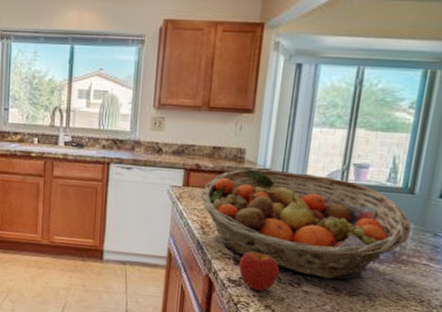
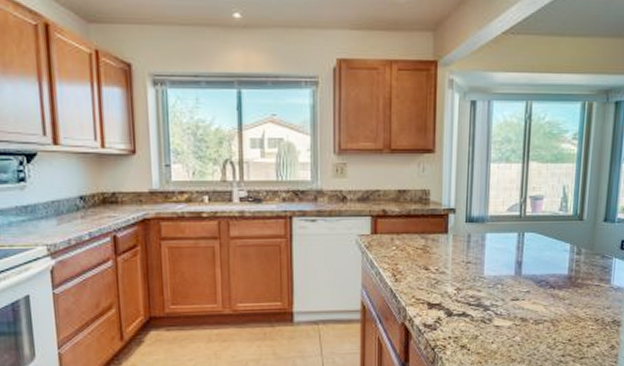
fruit basket: present [200,168,412,280] -> none [389,208,584,311]
apple: present [239,251,280,292] -> none [433,293,472,333]

